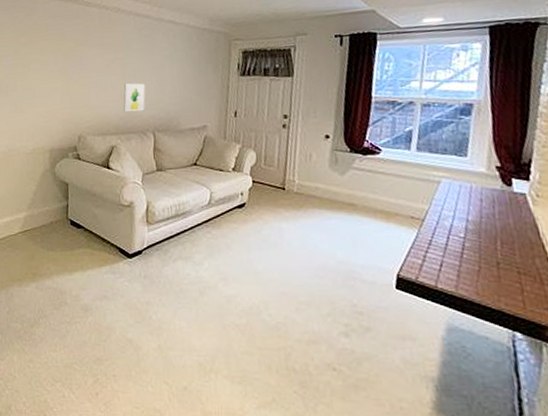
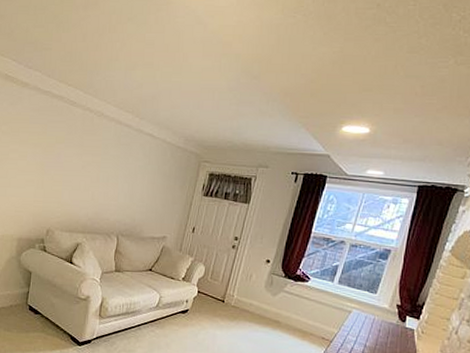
wall art: present [123,83,146,112] -> none [93,186,117,215]

